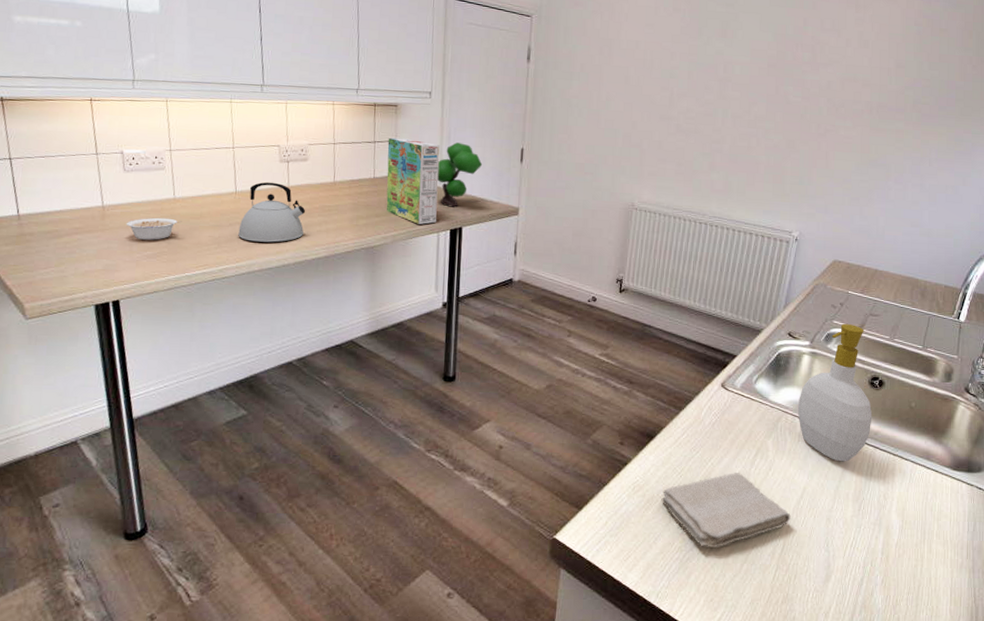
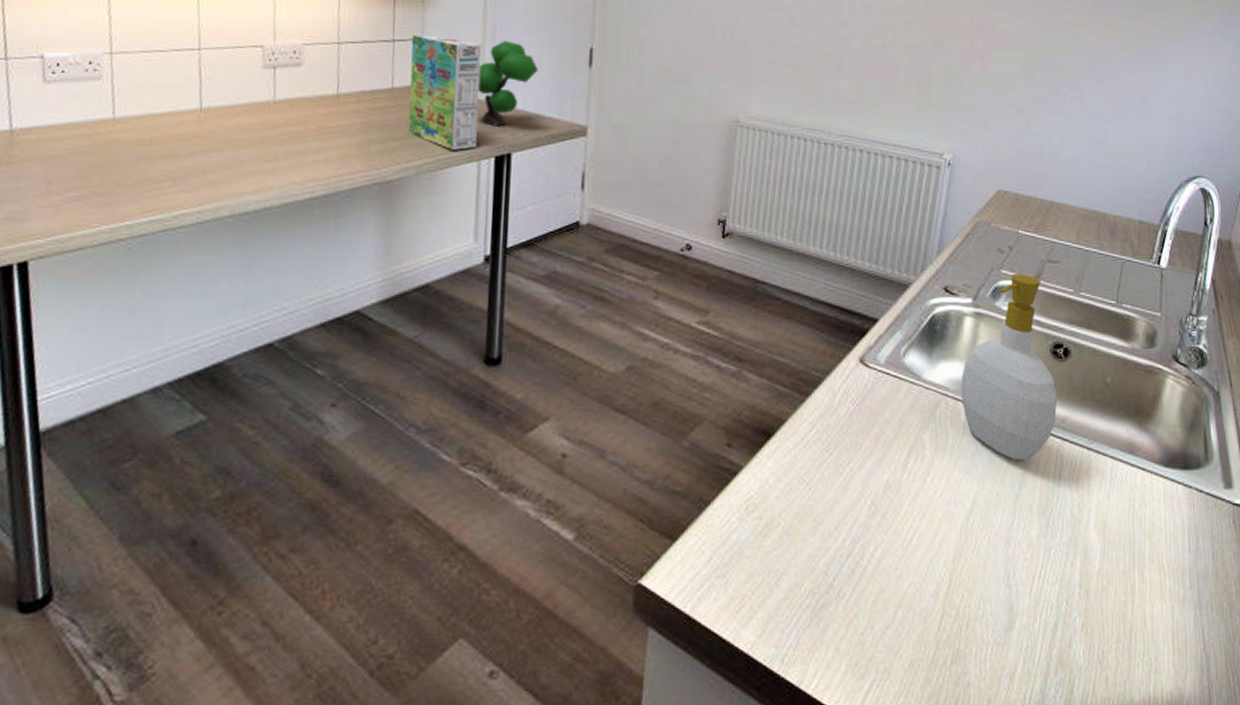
legume: present [126,217,182,240] -> none [42,145,124,176]
kettle: present [238,181,306,243] -> none [202,94,298,178]
washcloth: present [661,473,791,548] -> none [784,481,958,588]

